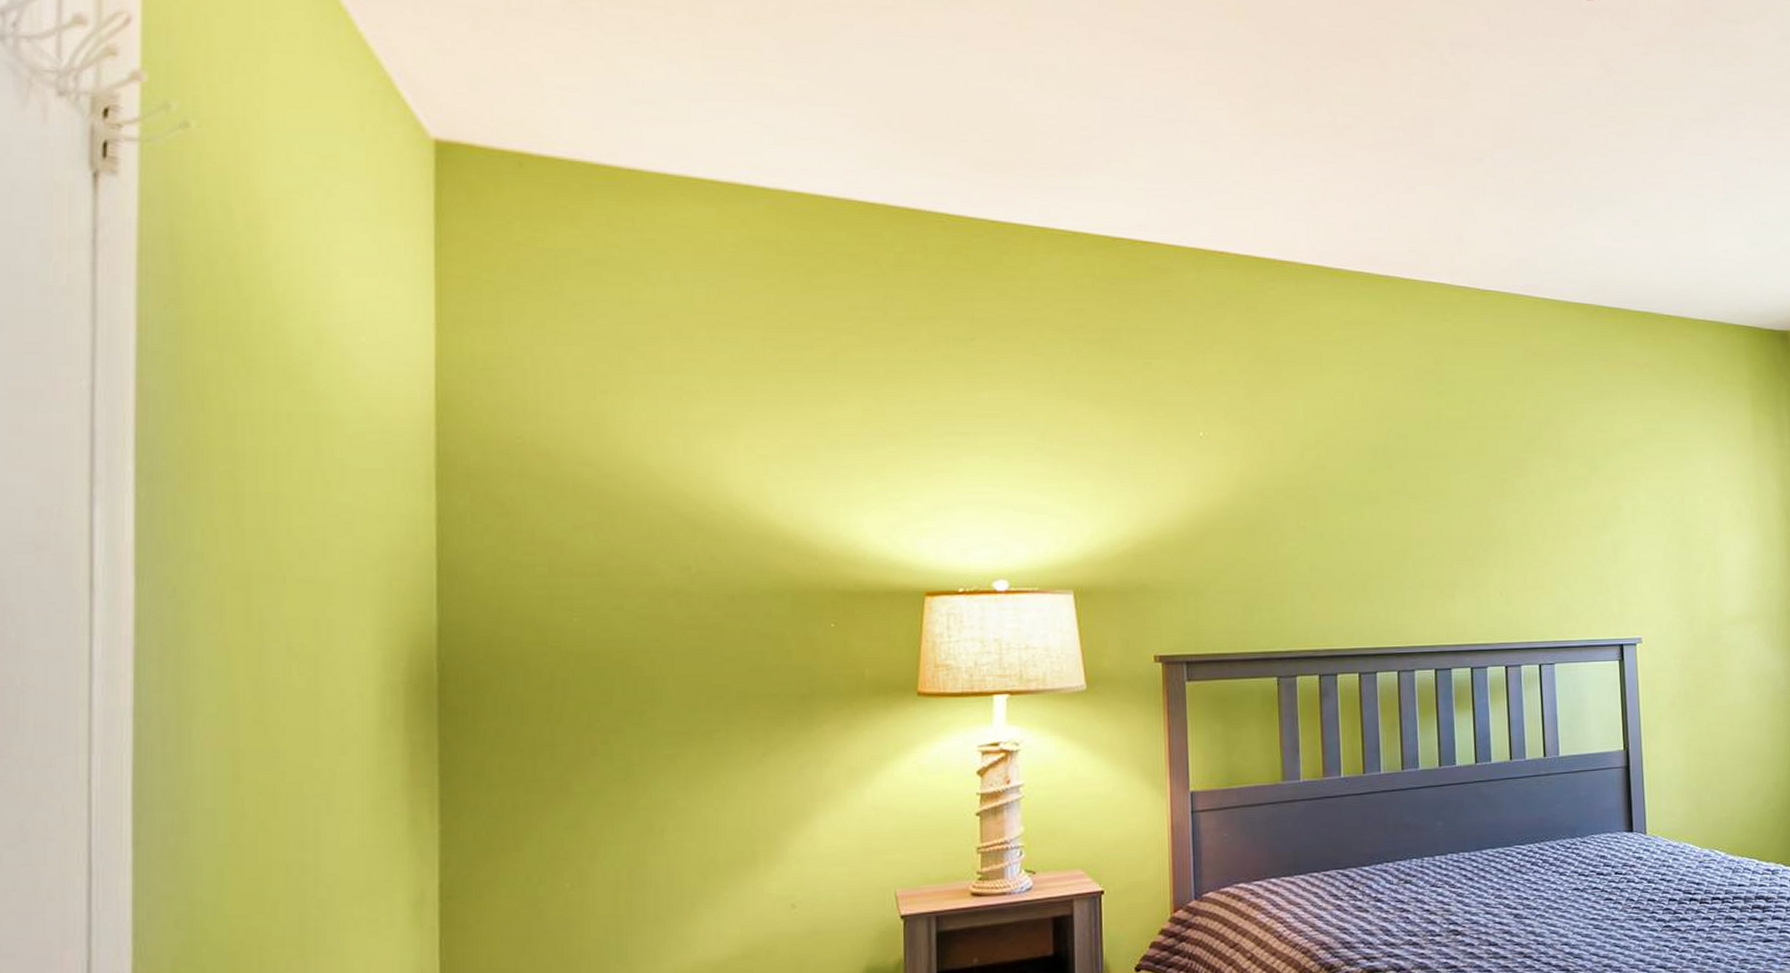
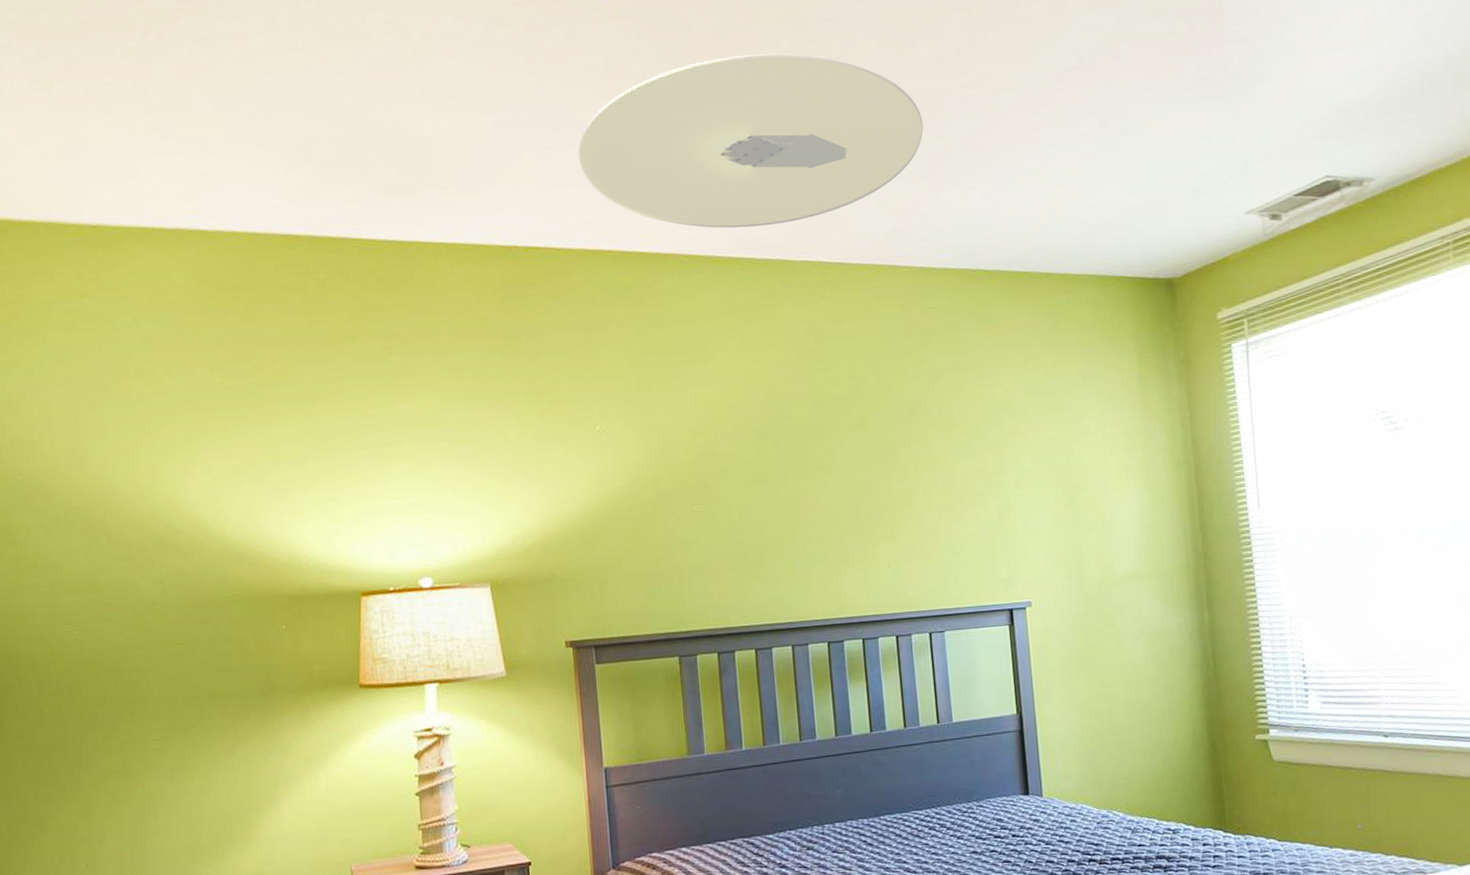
ceiling light: none [1193,69,1552,243] -> present [577,53,924,228]

